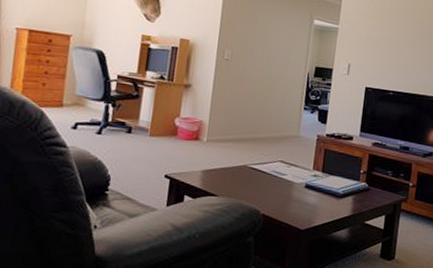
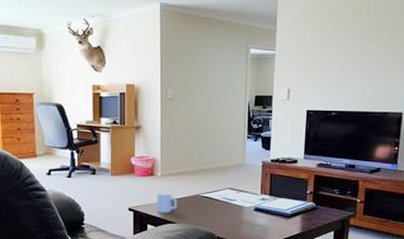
mug: none [197,159,222,184] -> present [157,192,177,213]

